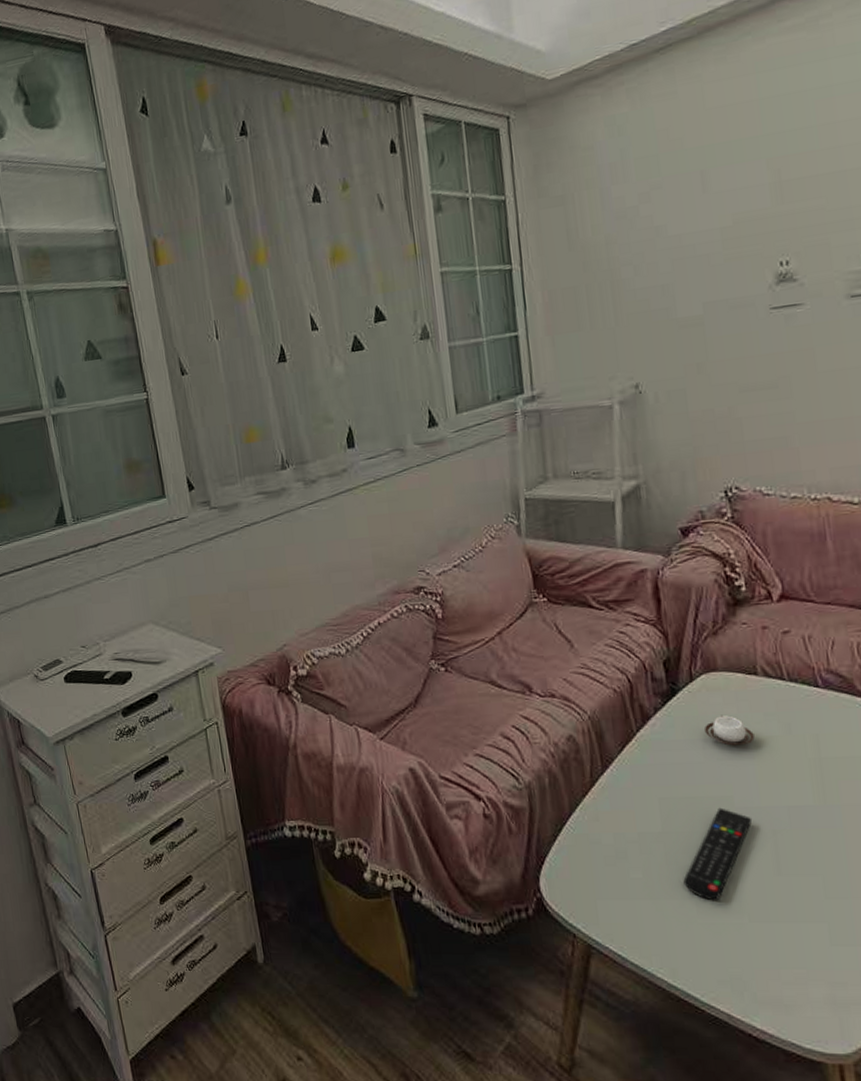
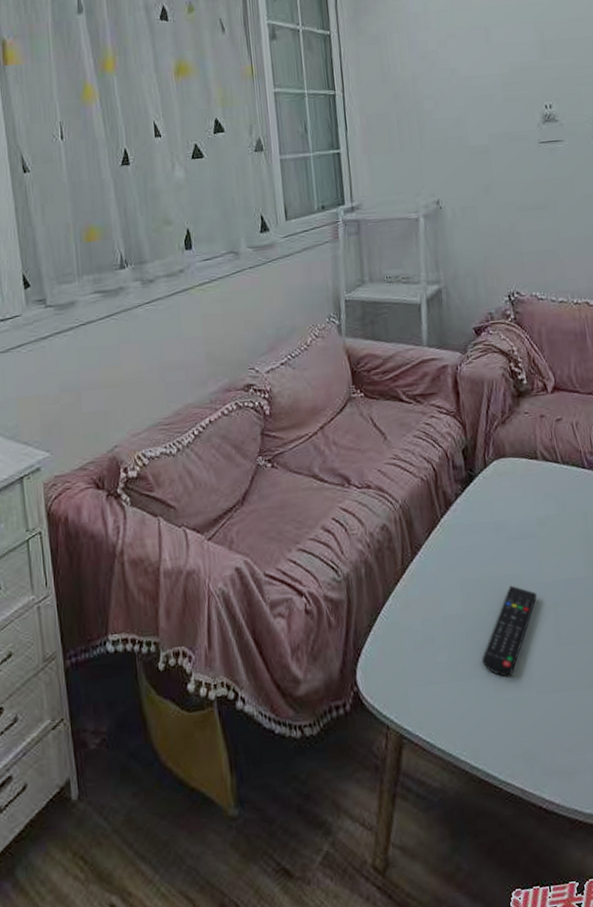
cup: present [705,714,755,746] -> none [497,497,537,526]

